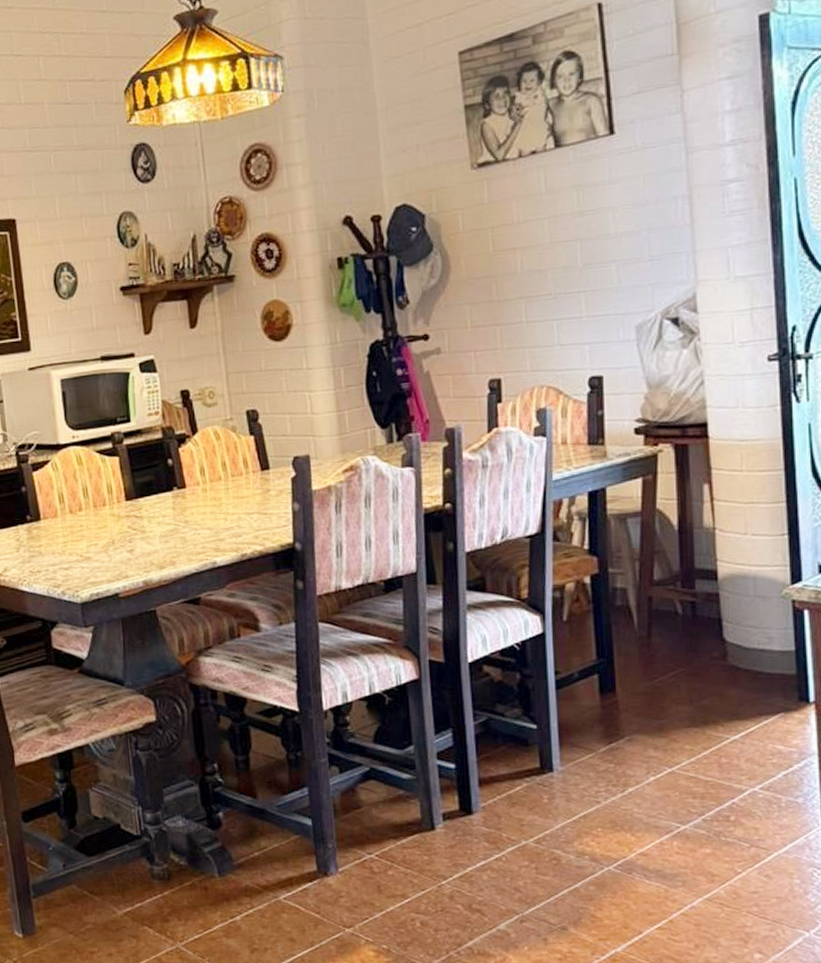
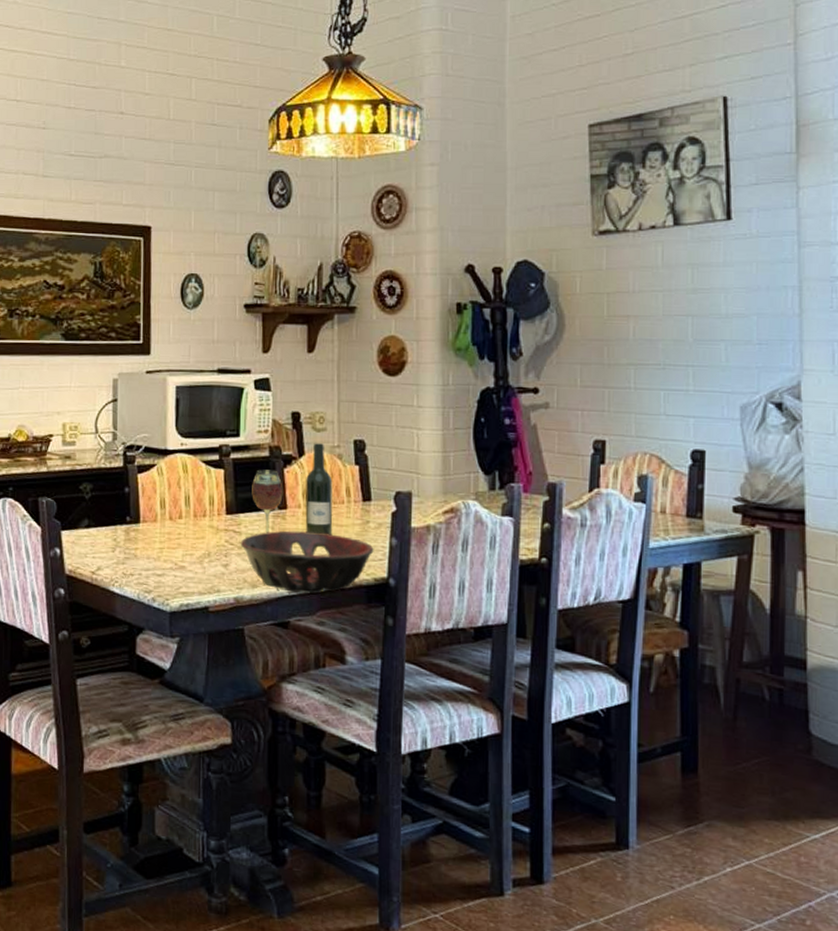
decorative bowl: none [143,506,277,569] -> present [240,530,374,594]
wineglass: none [148,450,181,514] -> present [252,469,283,533]
wine bottle: none [202,418,234,522] -> present [305,443,333,548]

